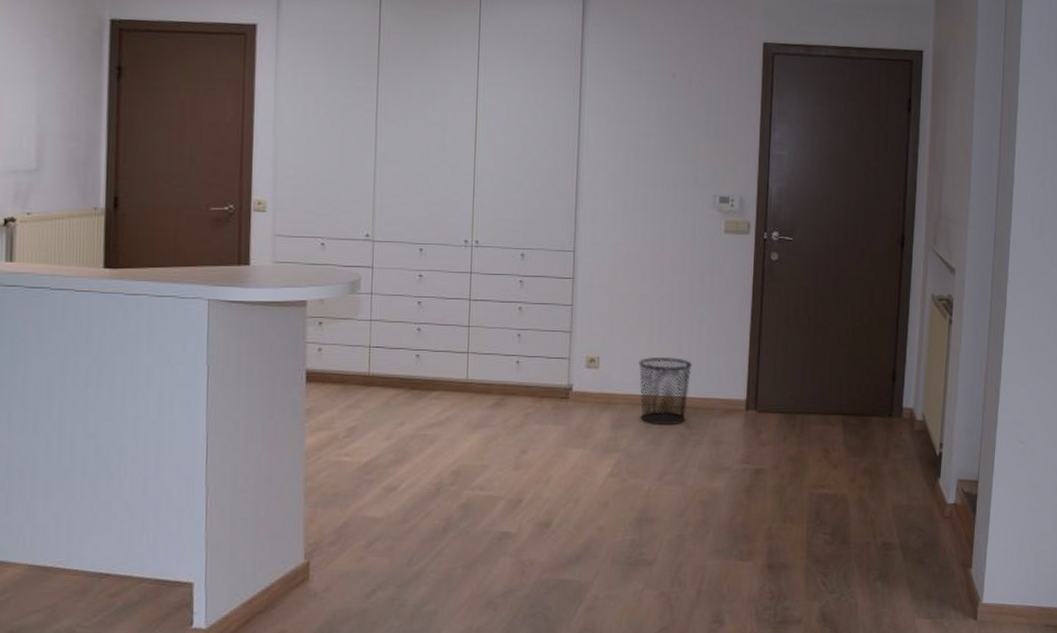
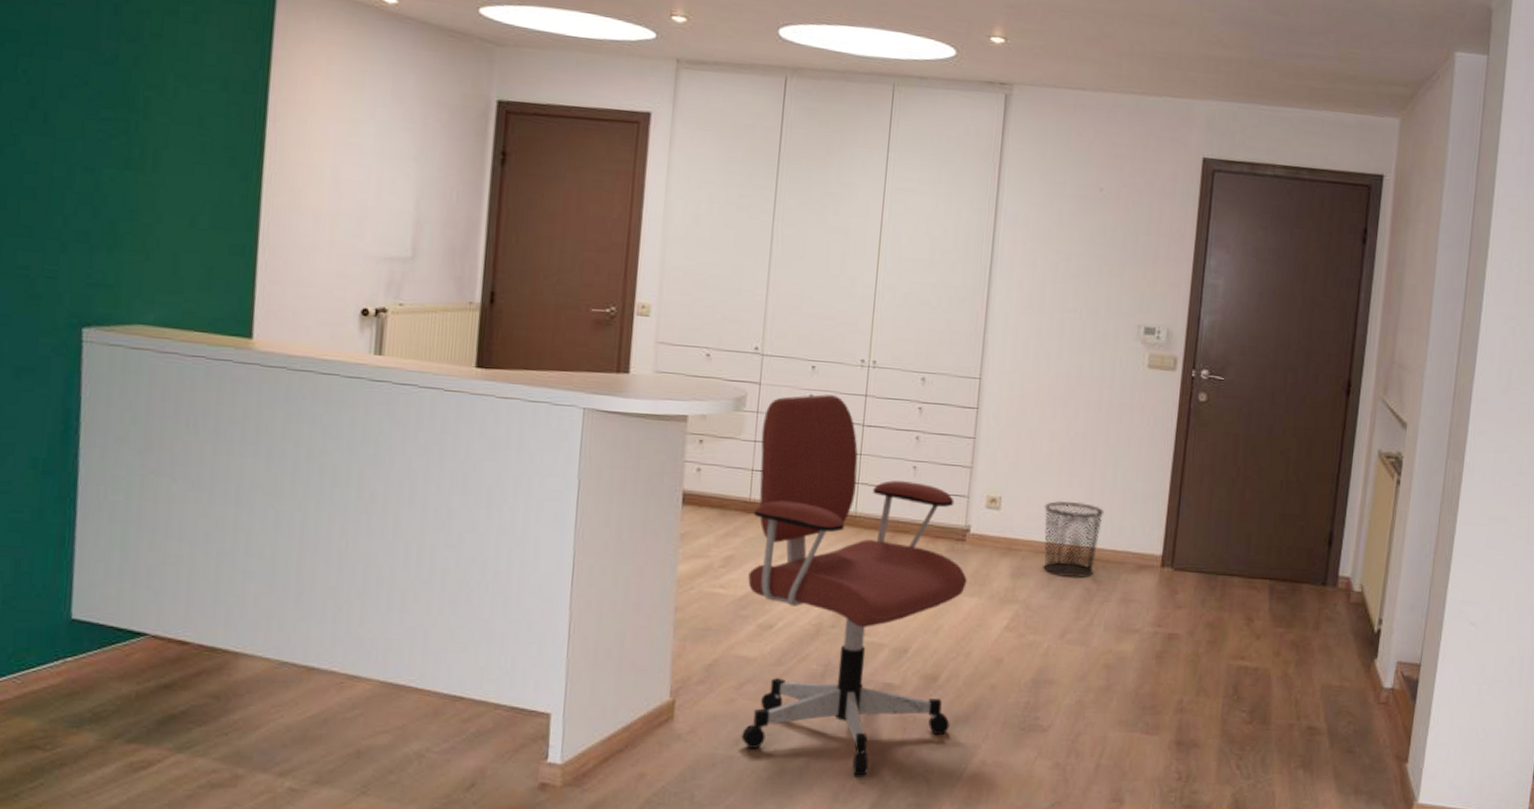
office chair: none [371,274,572,618] -> present [741,394,967,776]

